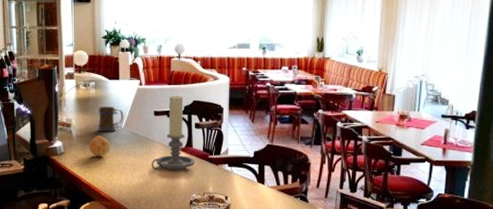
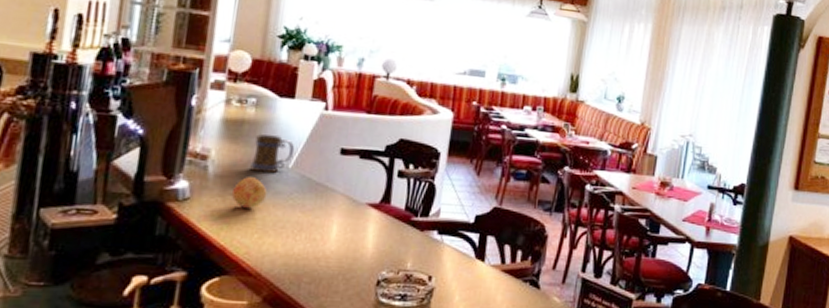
candle holder: present [151,95,195,171] -> none [325,129,392,236]

